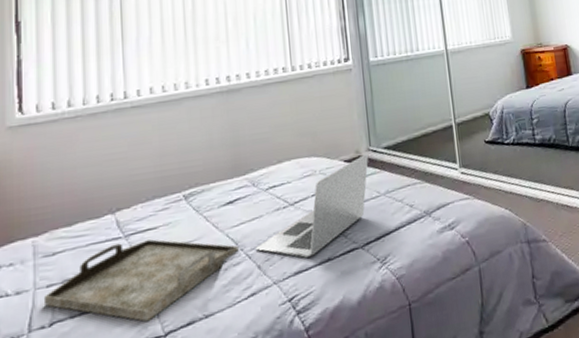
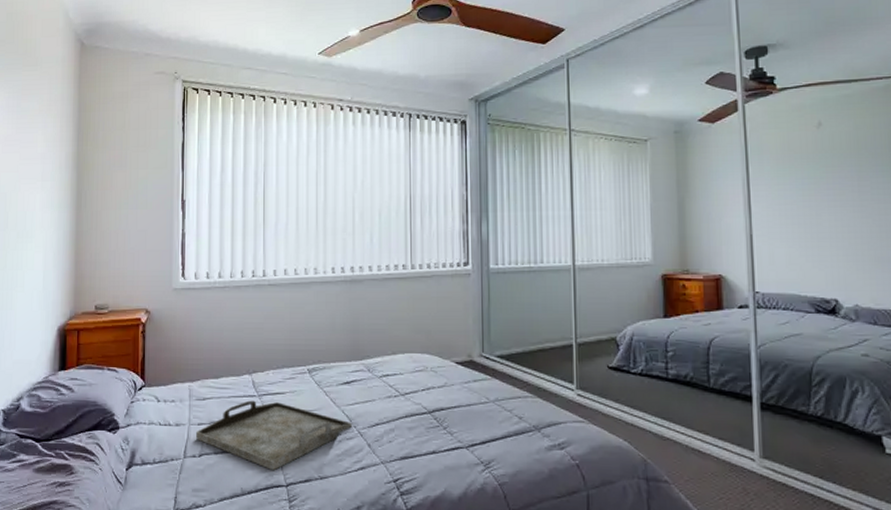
laptop: present [256,153,369,258] -> none [368,358,481,446]

